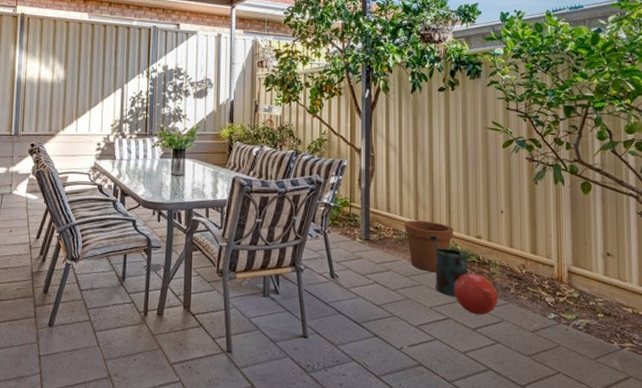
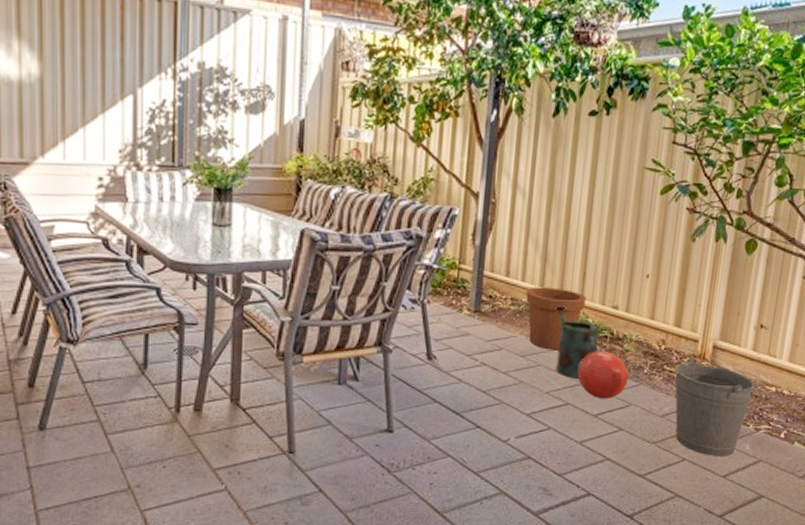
bucket: none [538,281,612,371] -> present [674,358,755,456]

